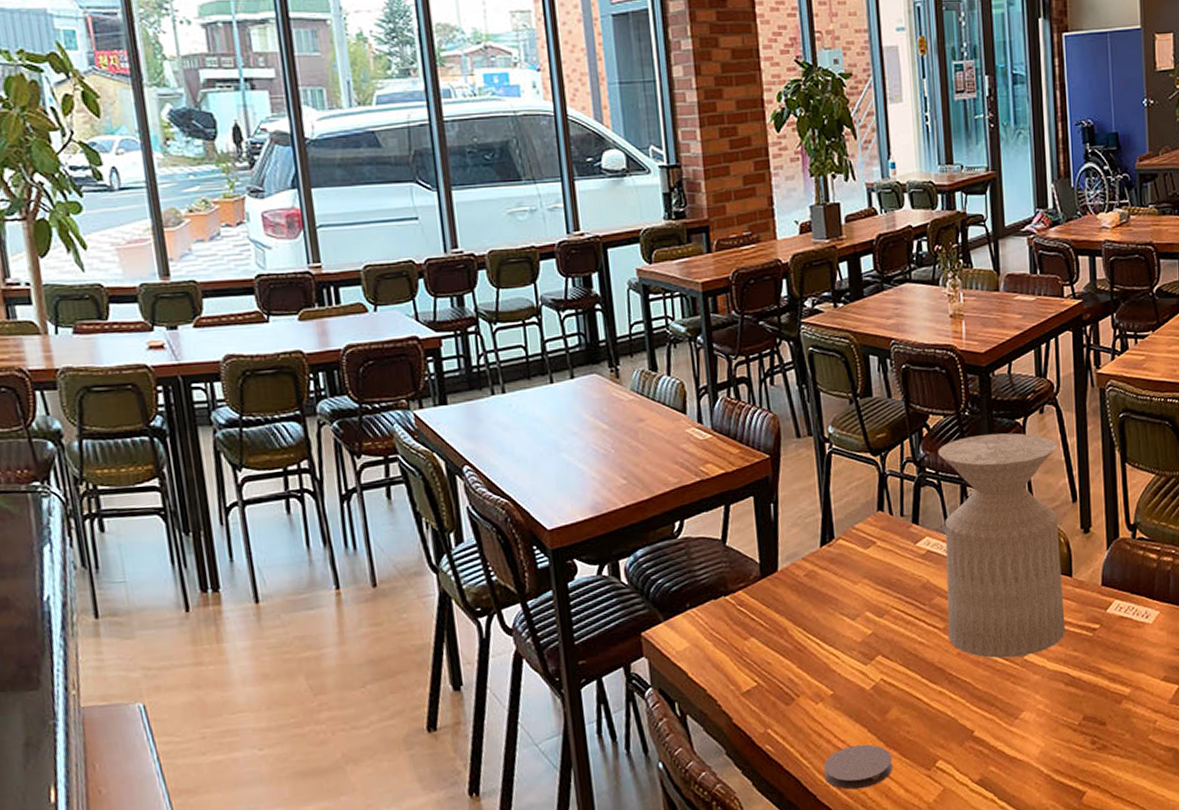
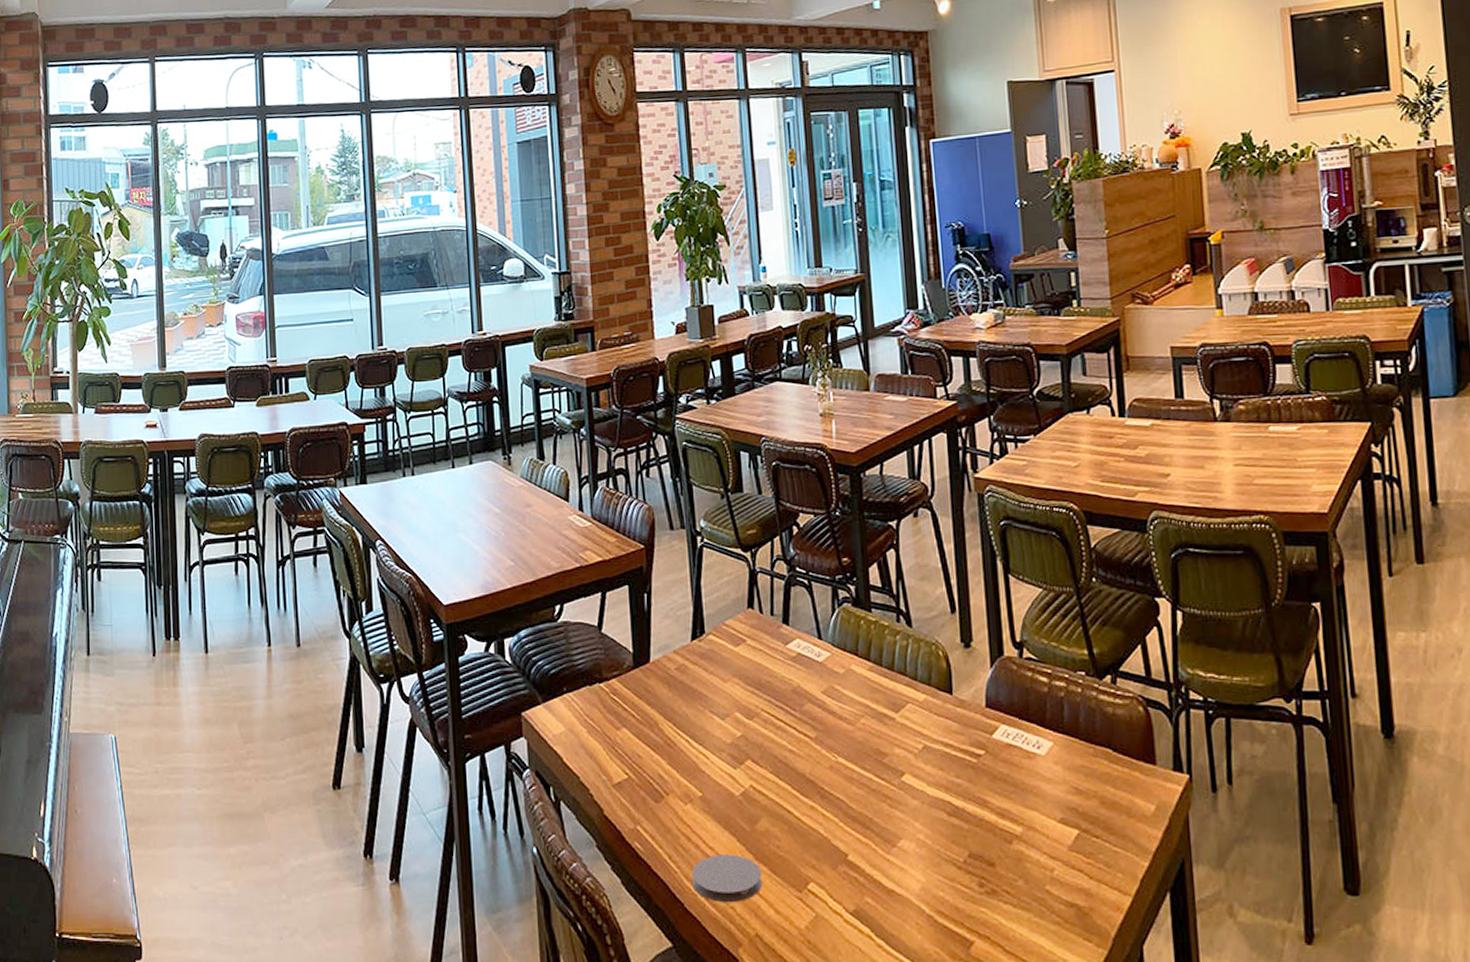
side table: present [938,433,1066,659] -> none [808,536,947,777]

